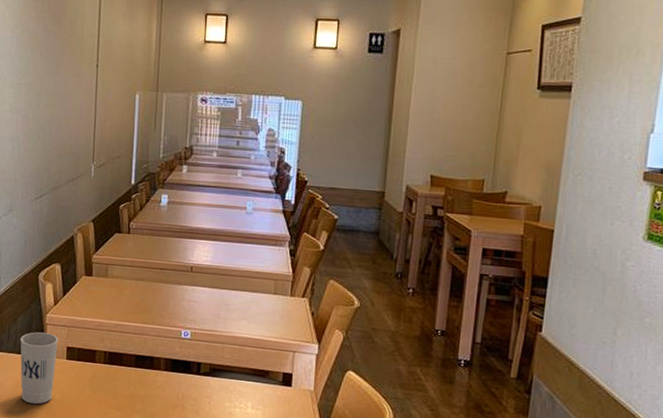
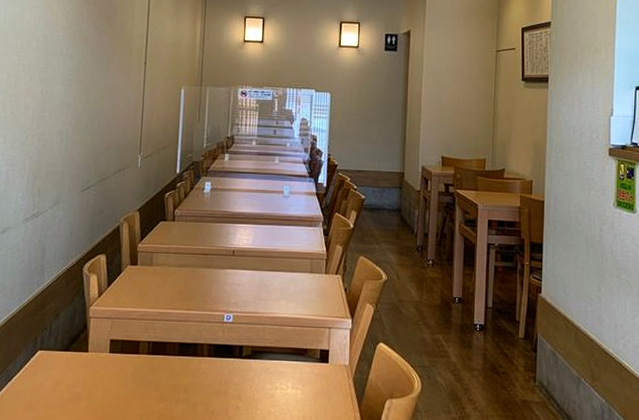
cup: present [20,332,58,405] -> none [61,326,101,404]

